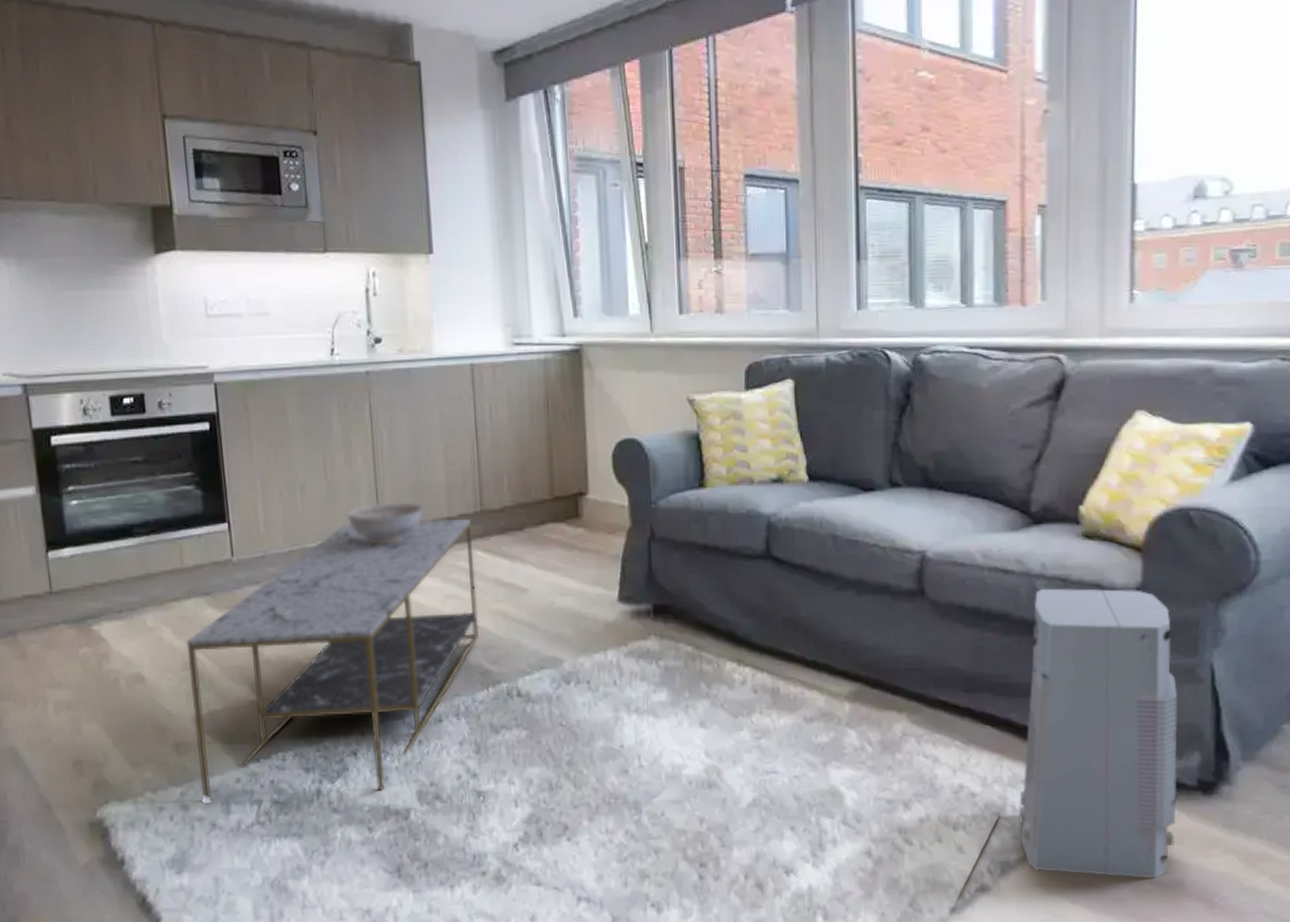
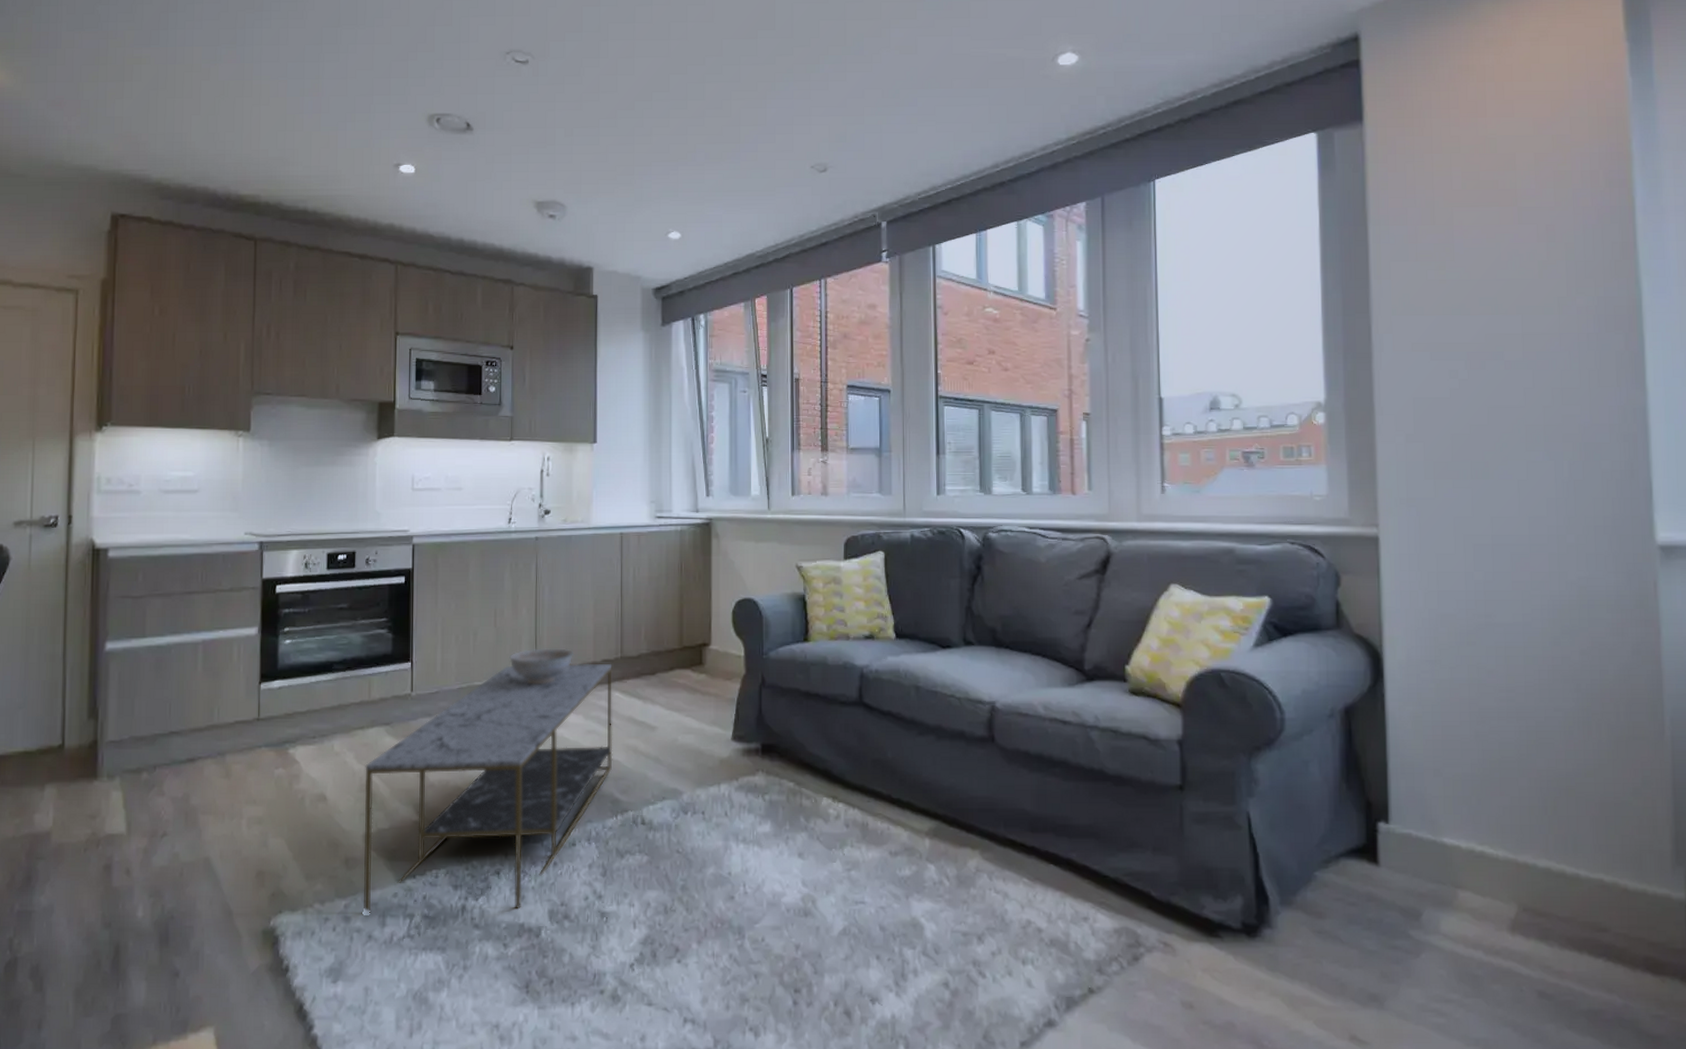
air purifier: present [1019,588,1178,879] -> none [1081,738,1224,1020]

